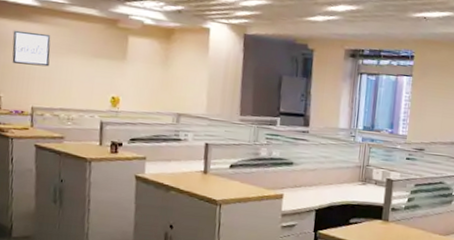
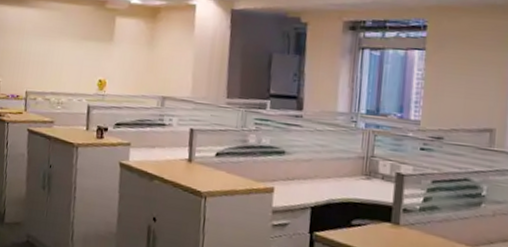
wall art: present [12,30,51,67] -> none [10,16,45,51]

